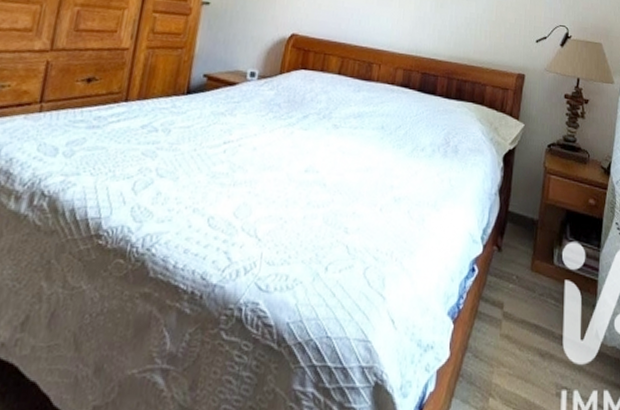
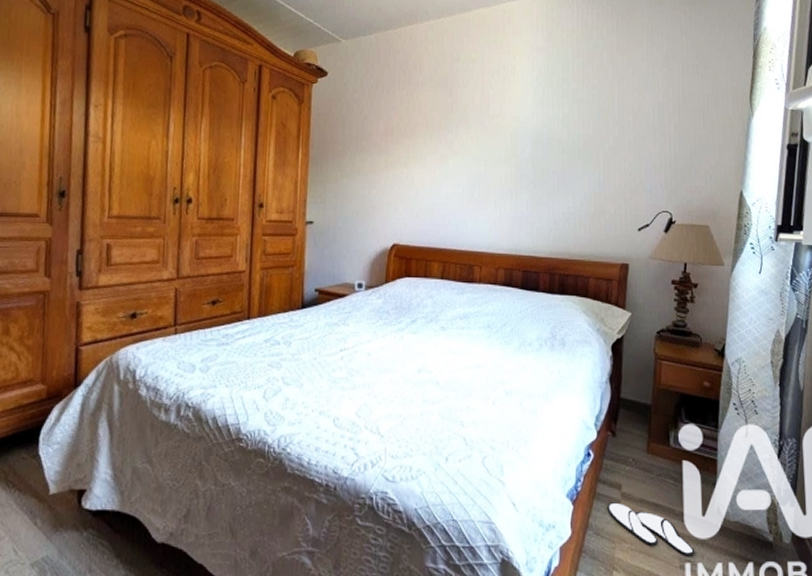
slippers: none [488,322,572,384] -> present [607,502,695,557]

